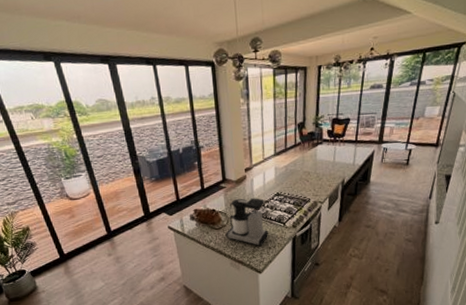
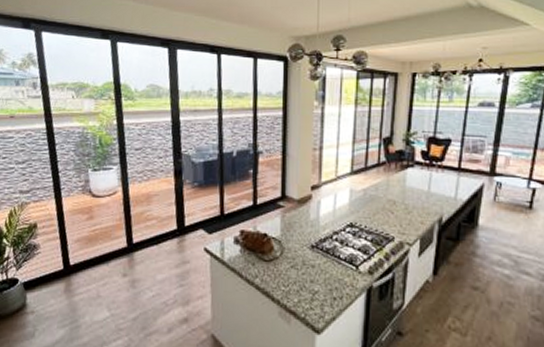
coffee maker: present [225,198,269,246] -> none [276,223,335,294]

